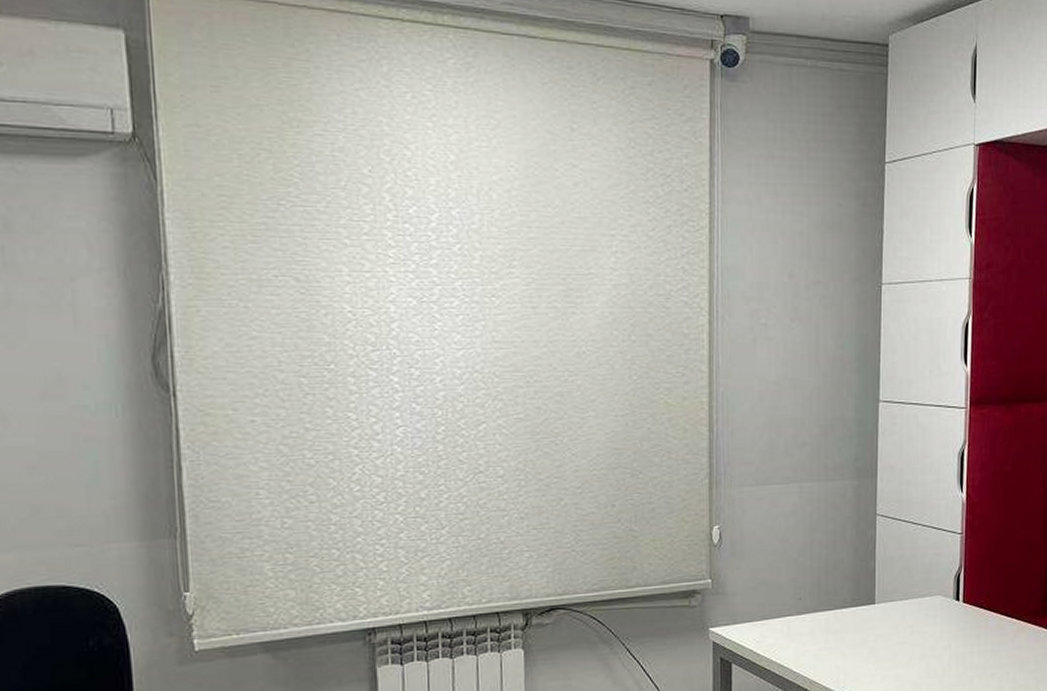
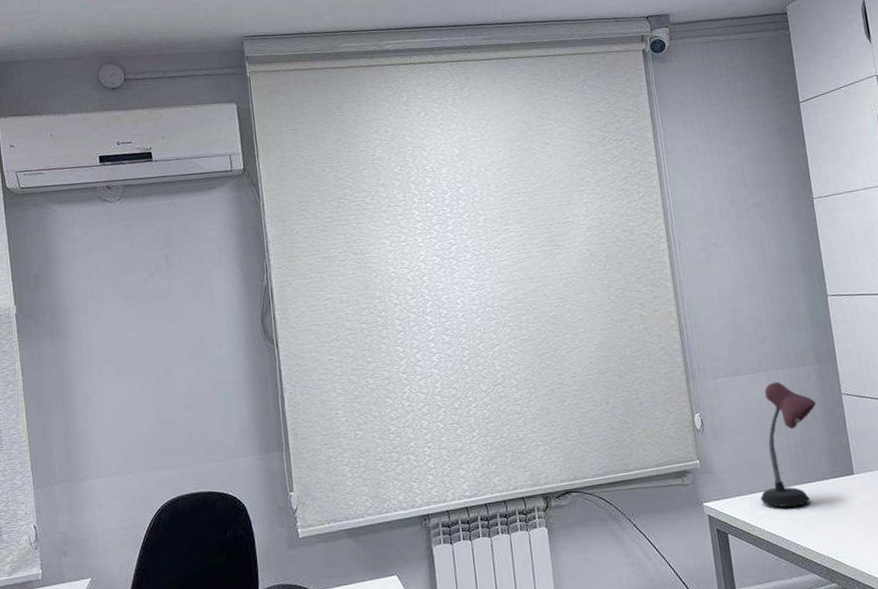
desk lamp: none [773,495,849,637] -> present [760,381,817,508]

